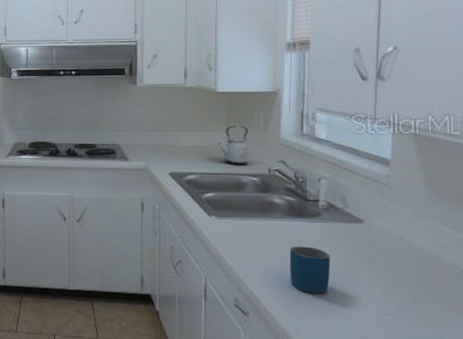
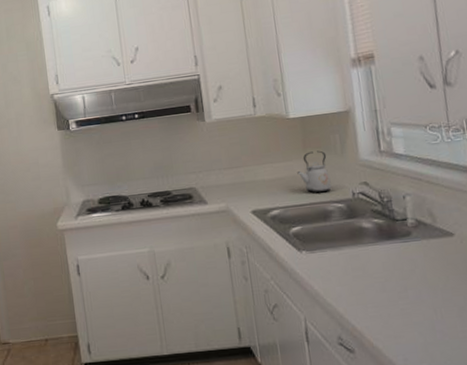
mug: present [289,246,331,294] -> none [385,268,430,318]

